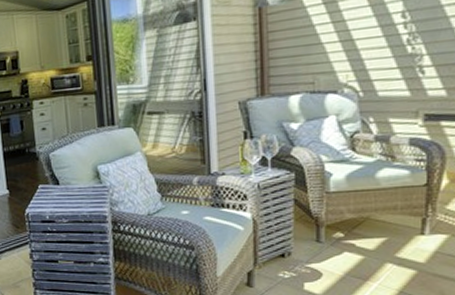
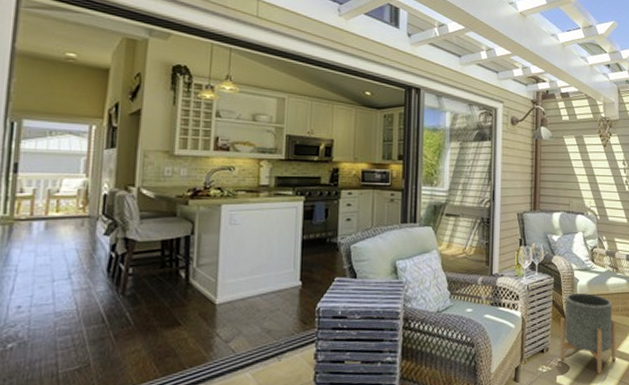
planter: none [307,188,394,283] -> present [560,292,616,374]

